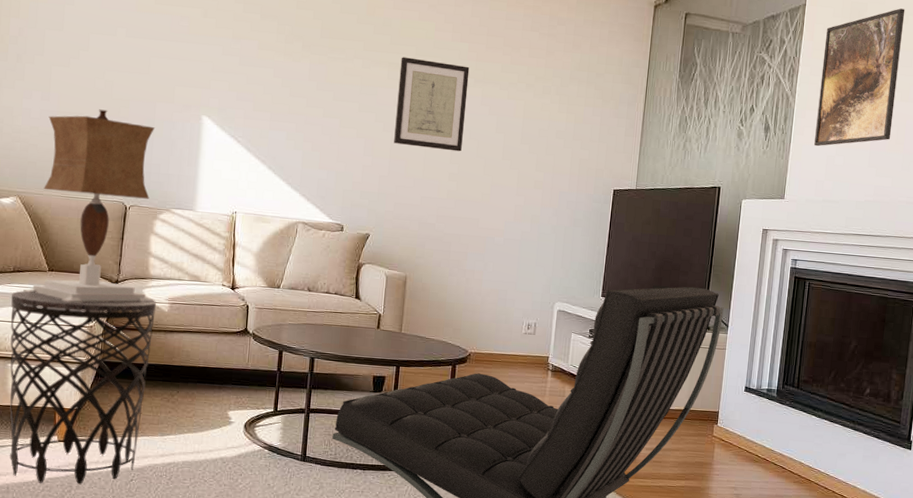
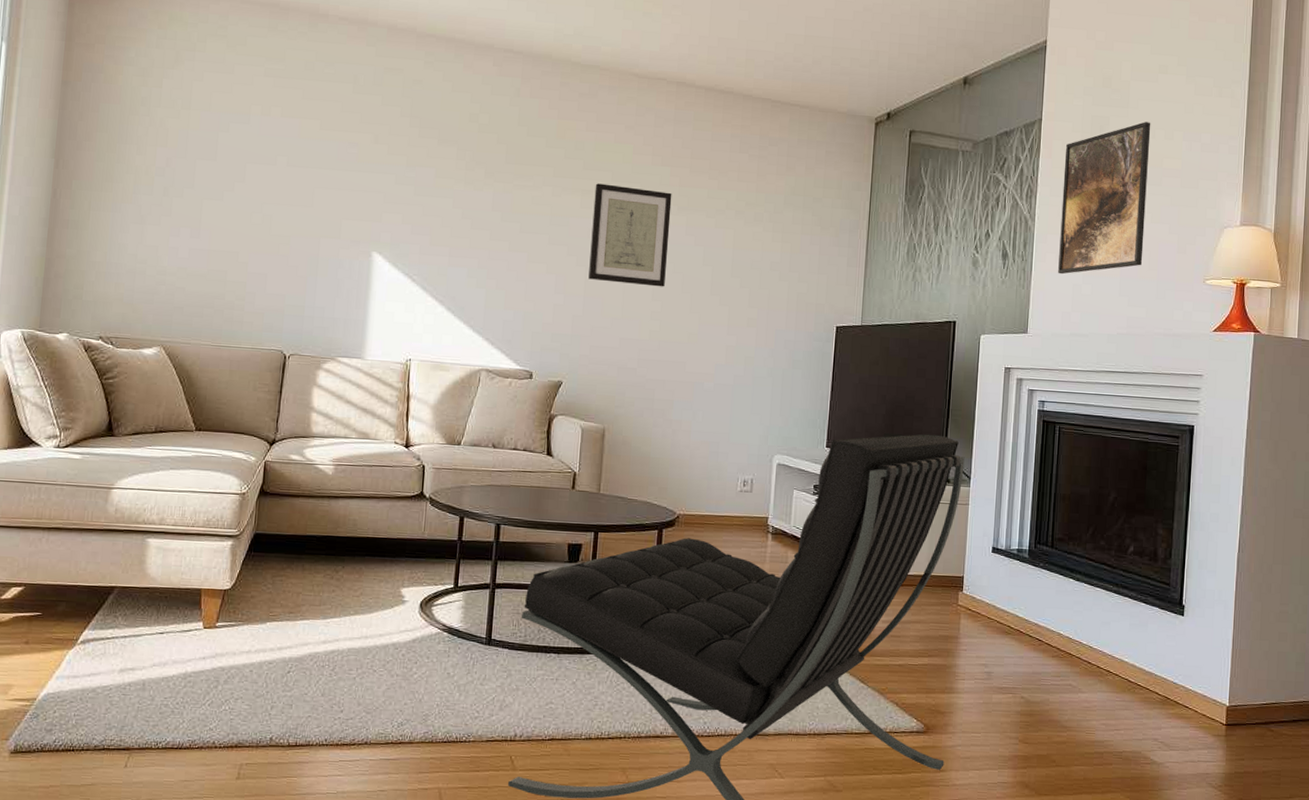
side table: present [10,291,156,484] -> none [147,454,319,678]
table lamp: present [23,109,156,303] -> none [166,247,320,467]

